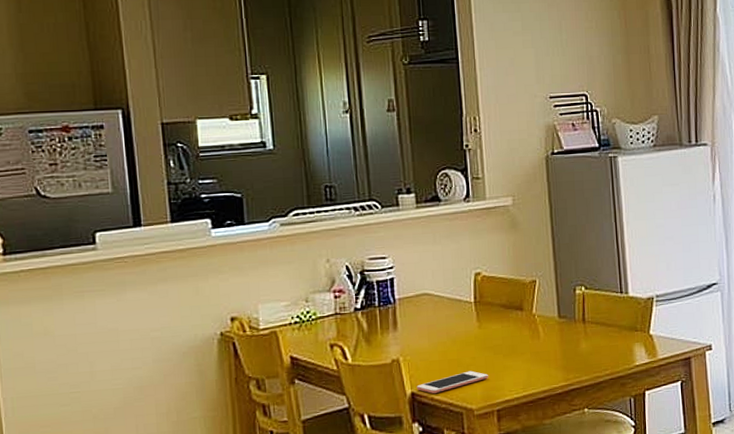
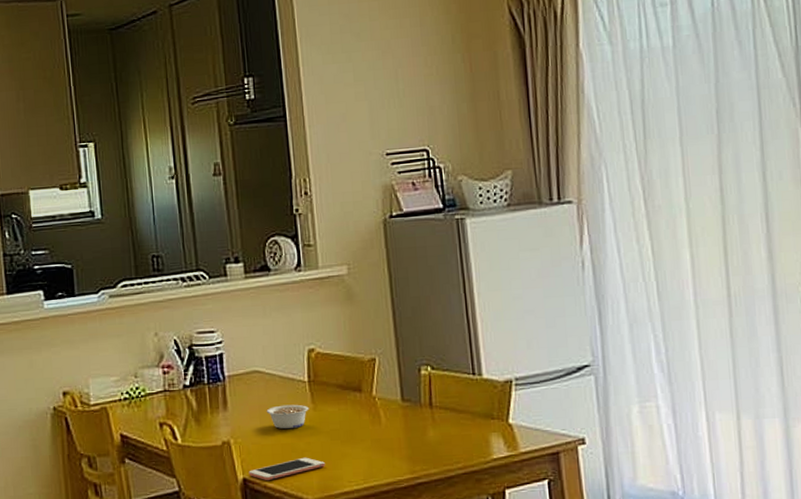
legume: none [434,323,475,346] -> present [266,404,309,429]

